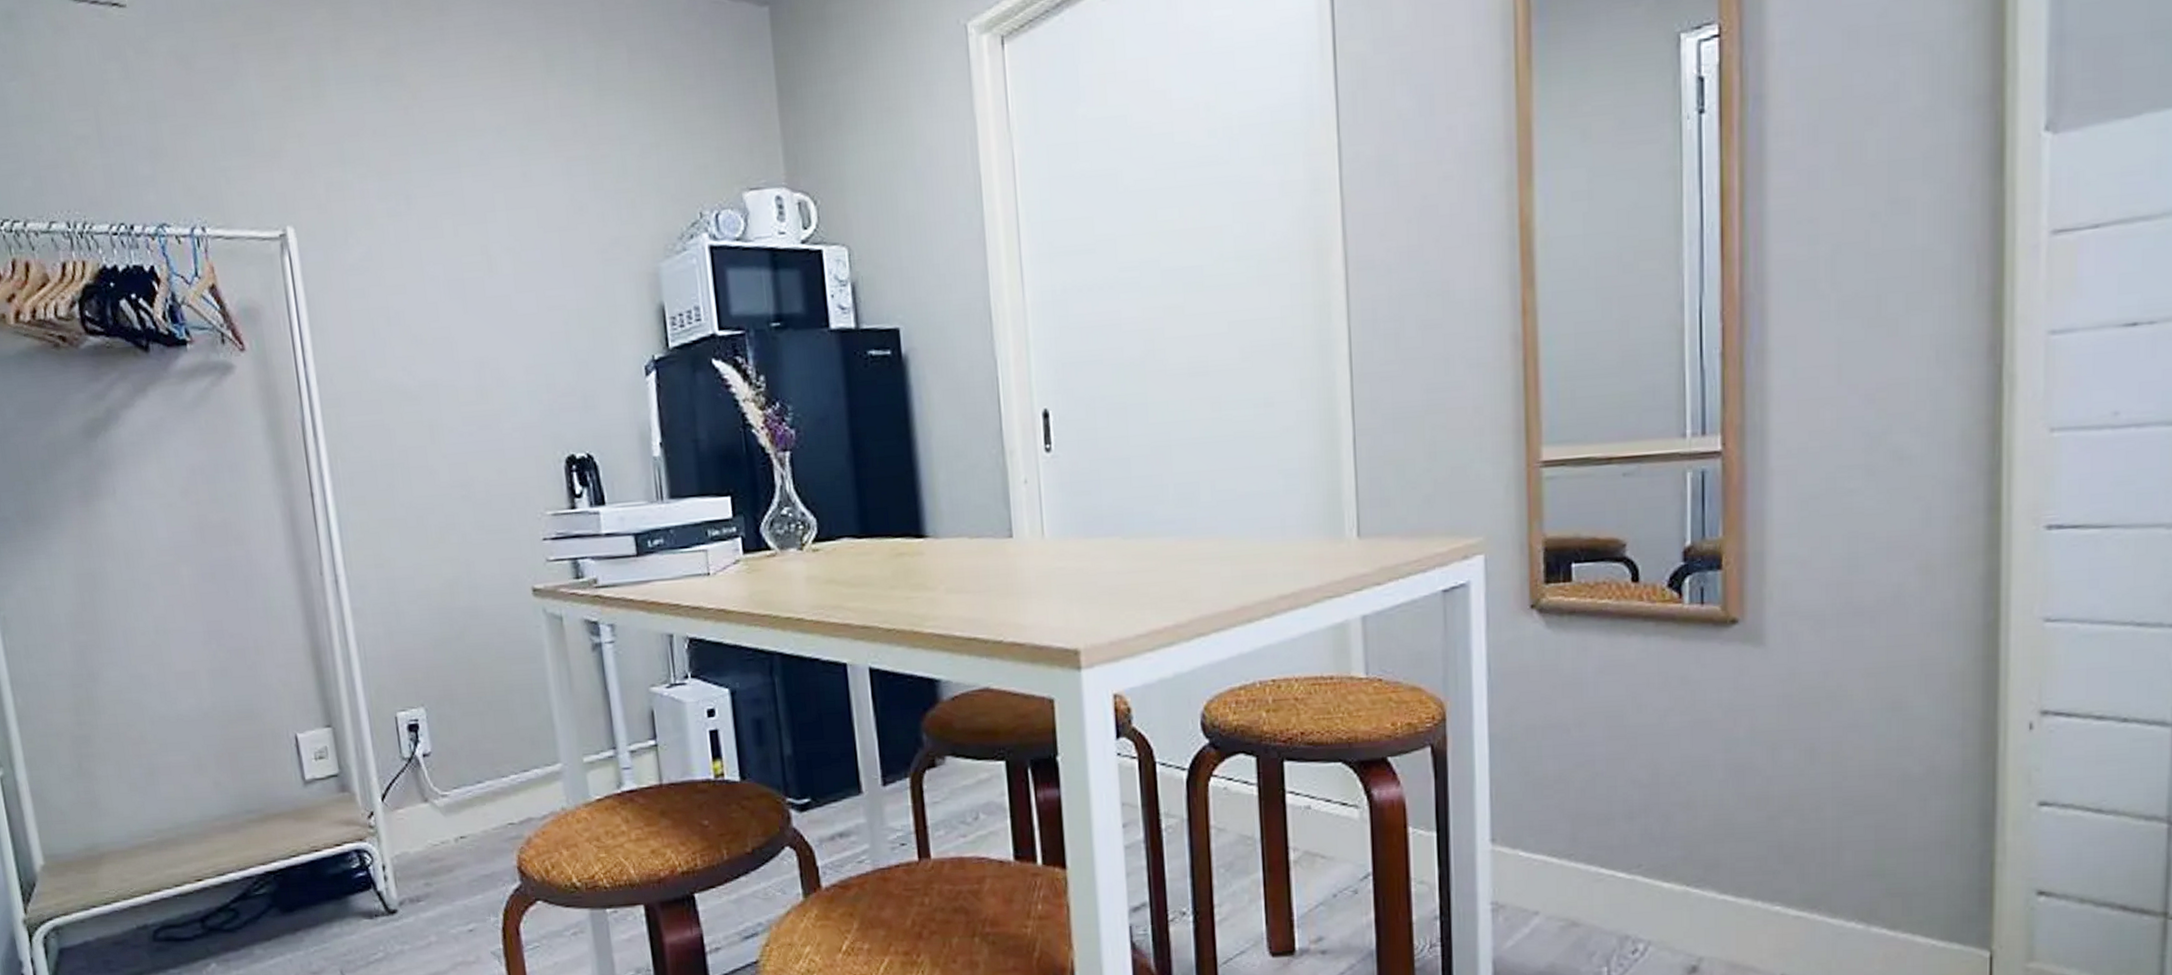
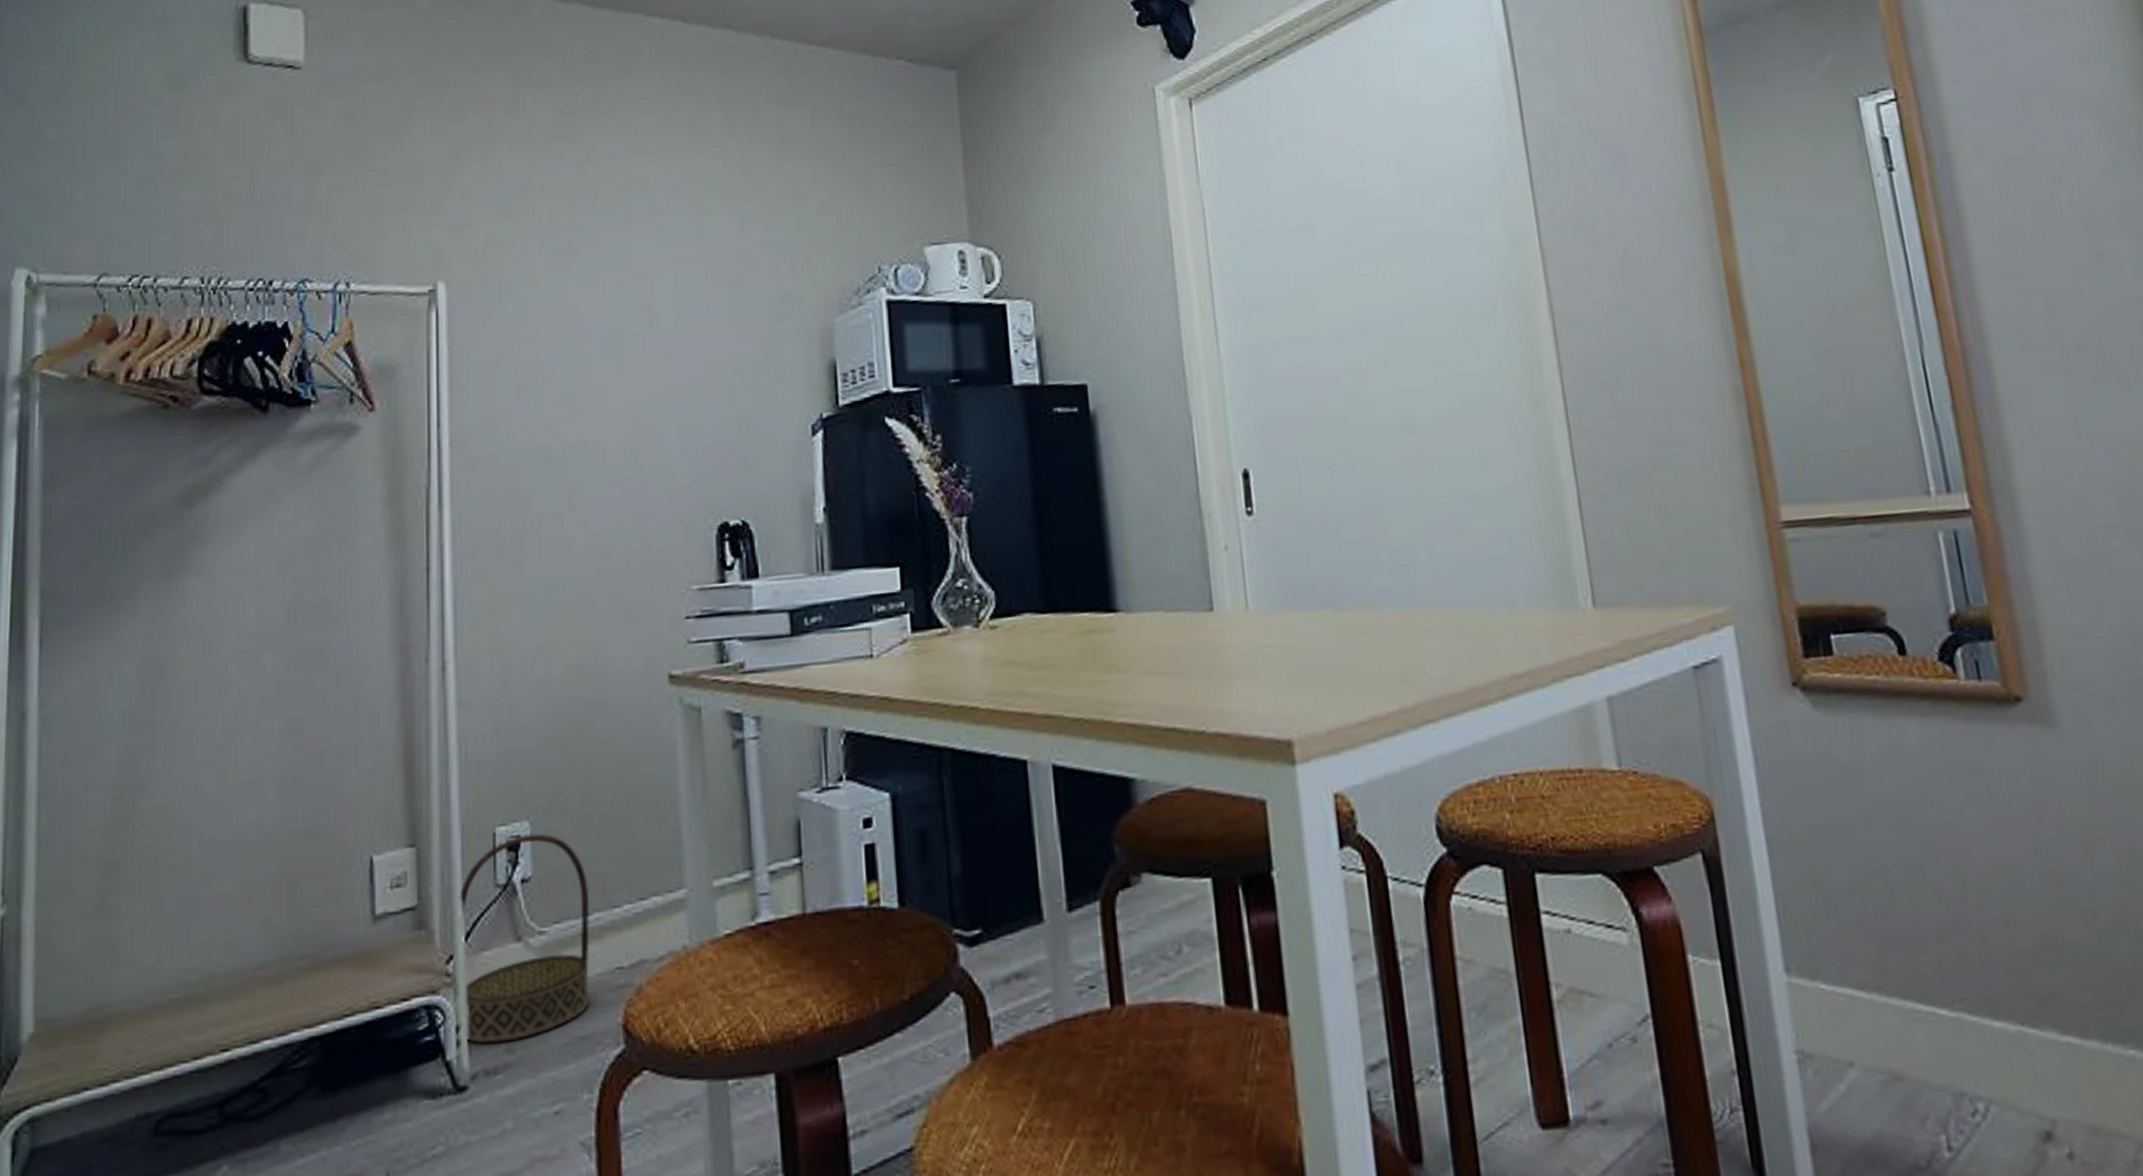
basket: none [372,718,489,880] -> present [458,833,590,1045]

